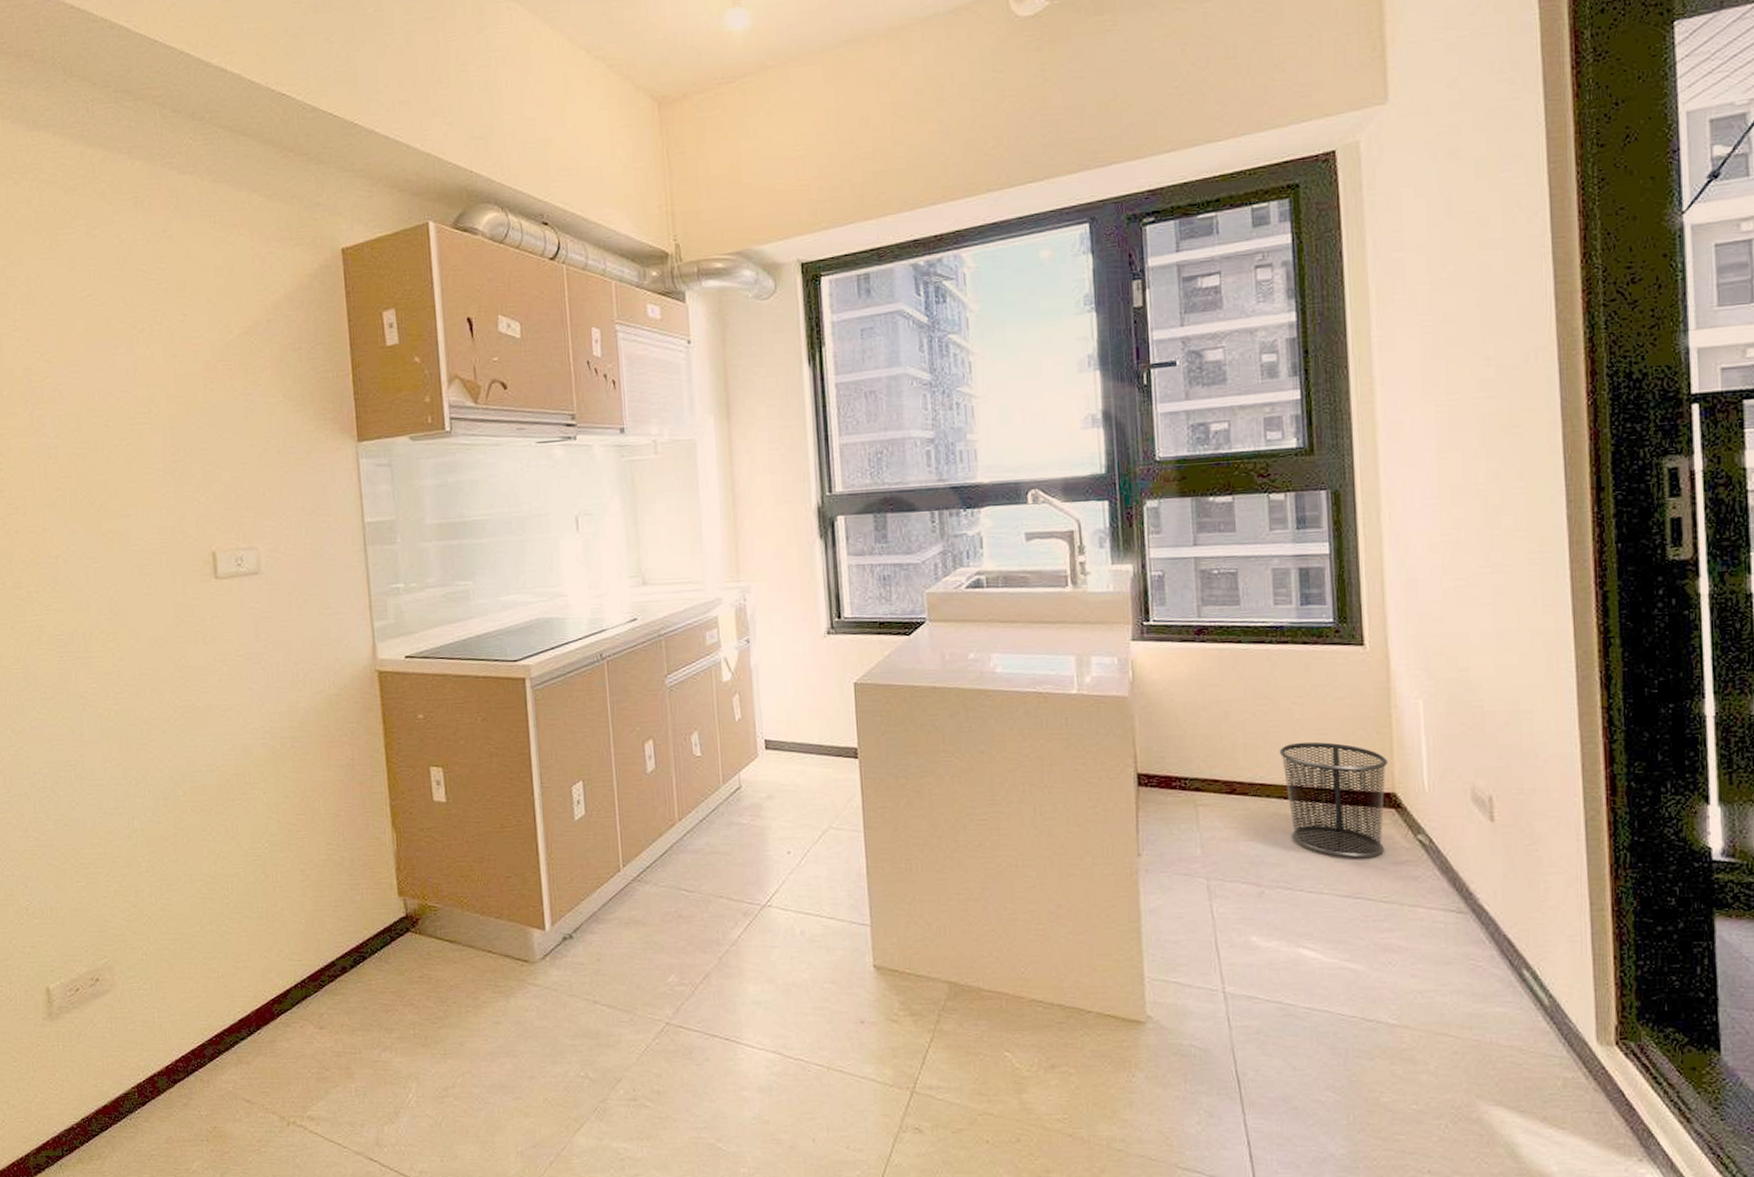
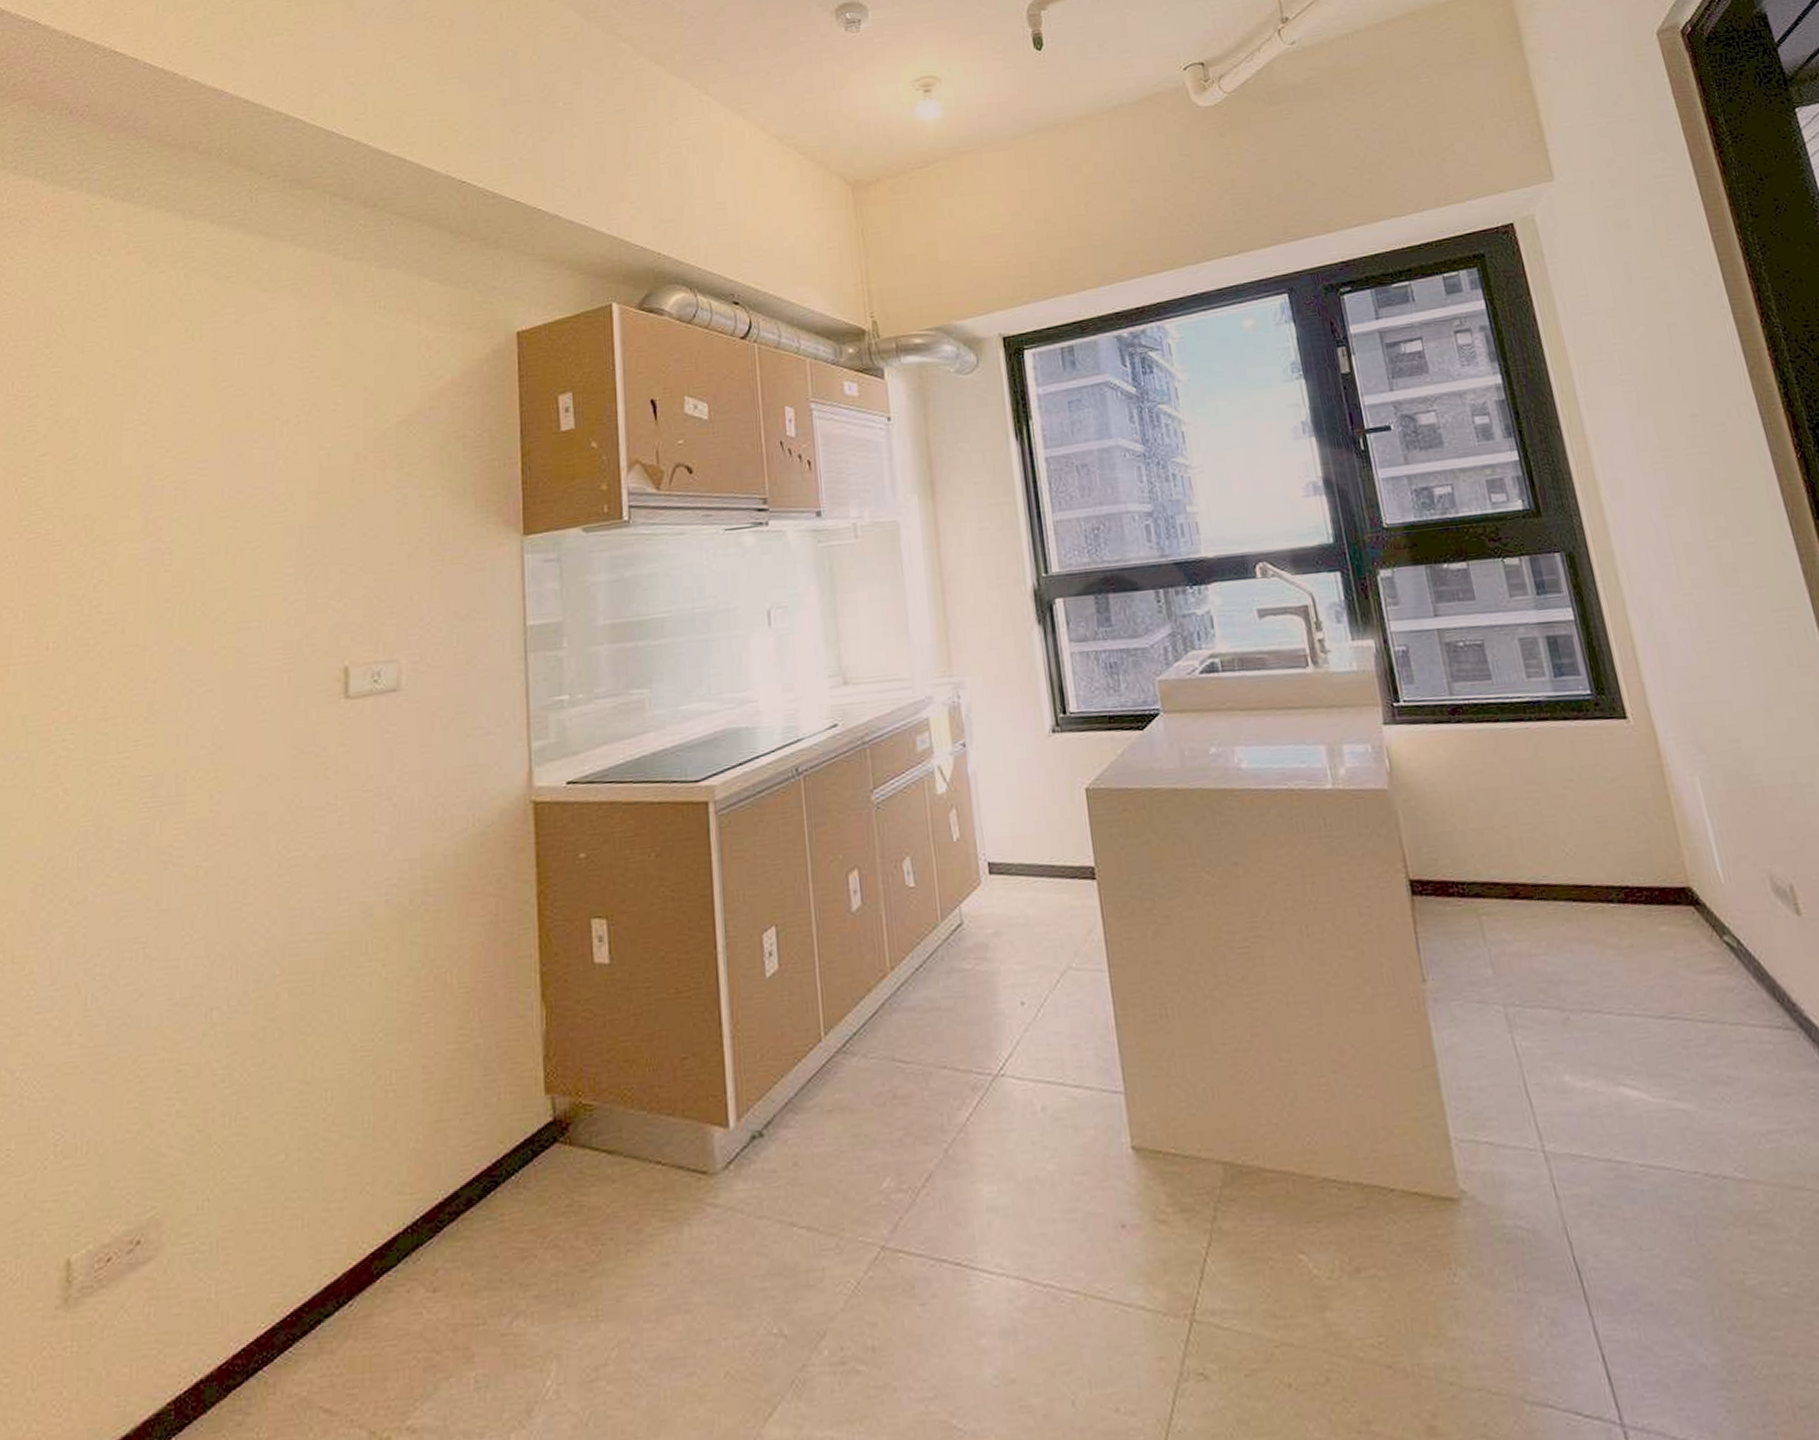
waste bin: present [1279,741,1388,858] -> none [1558,831,1691,970]

